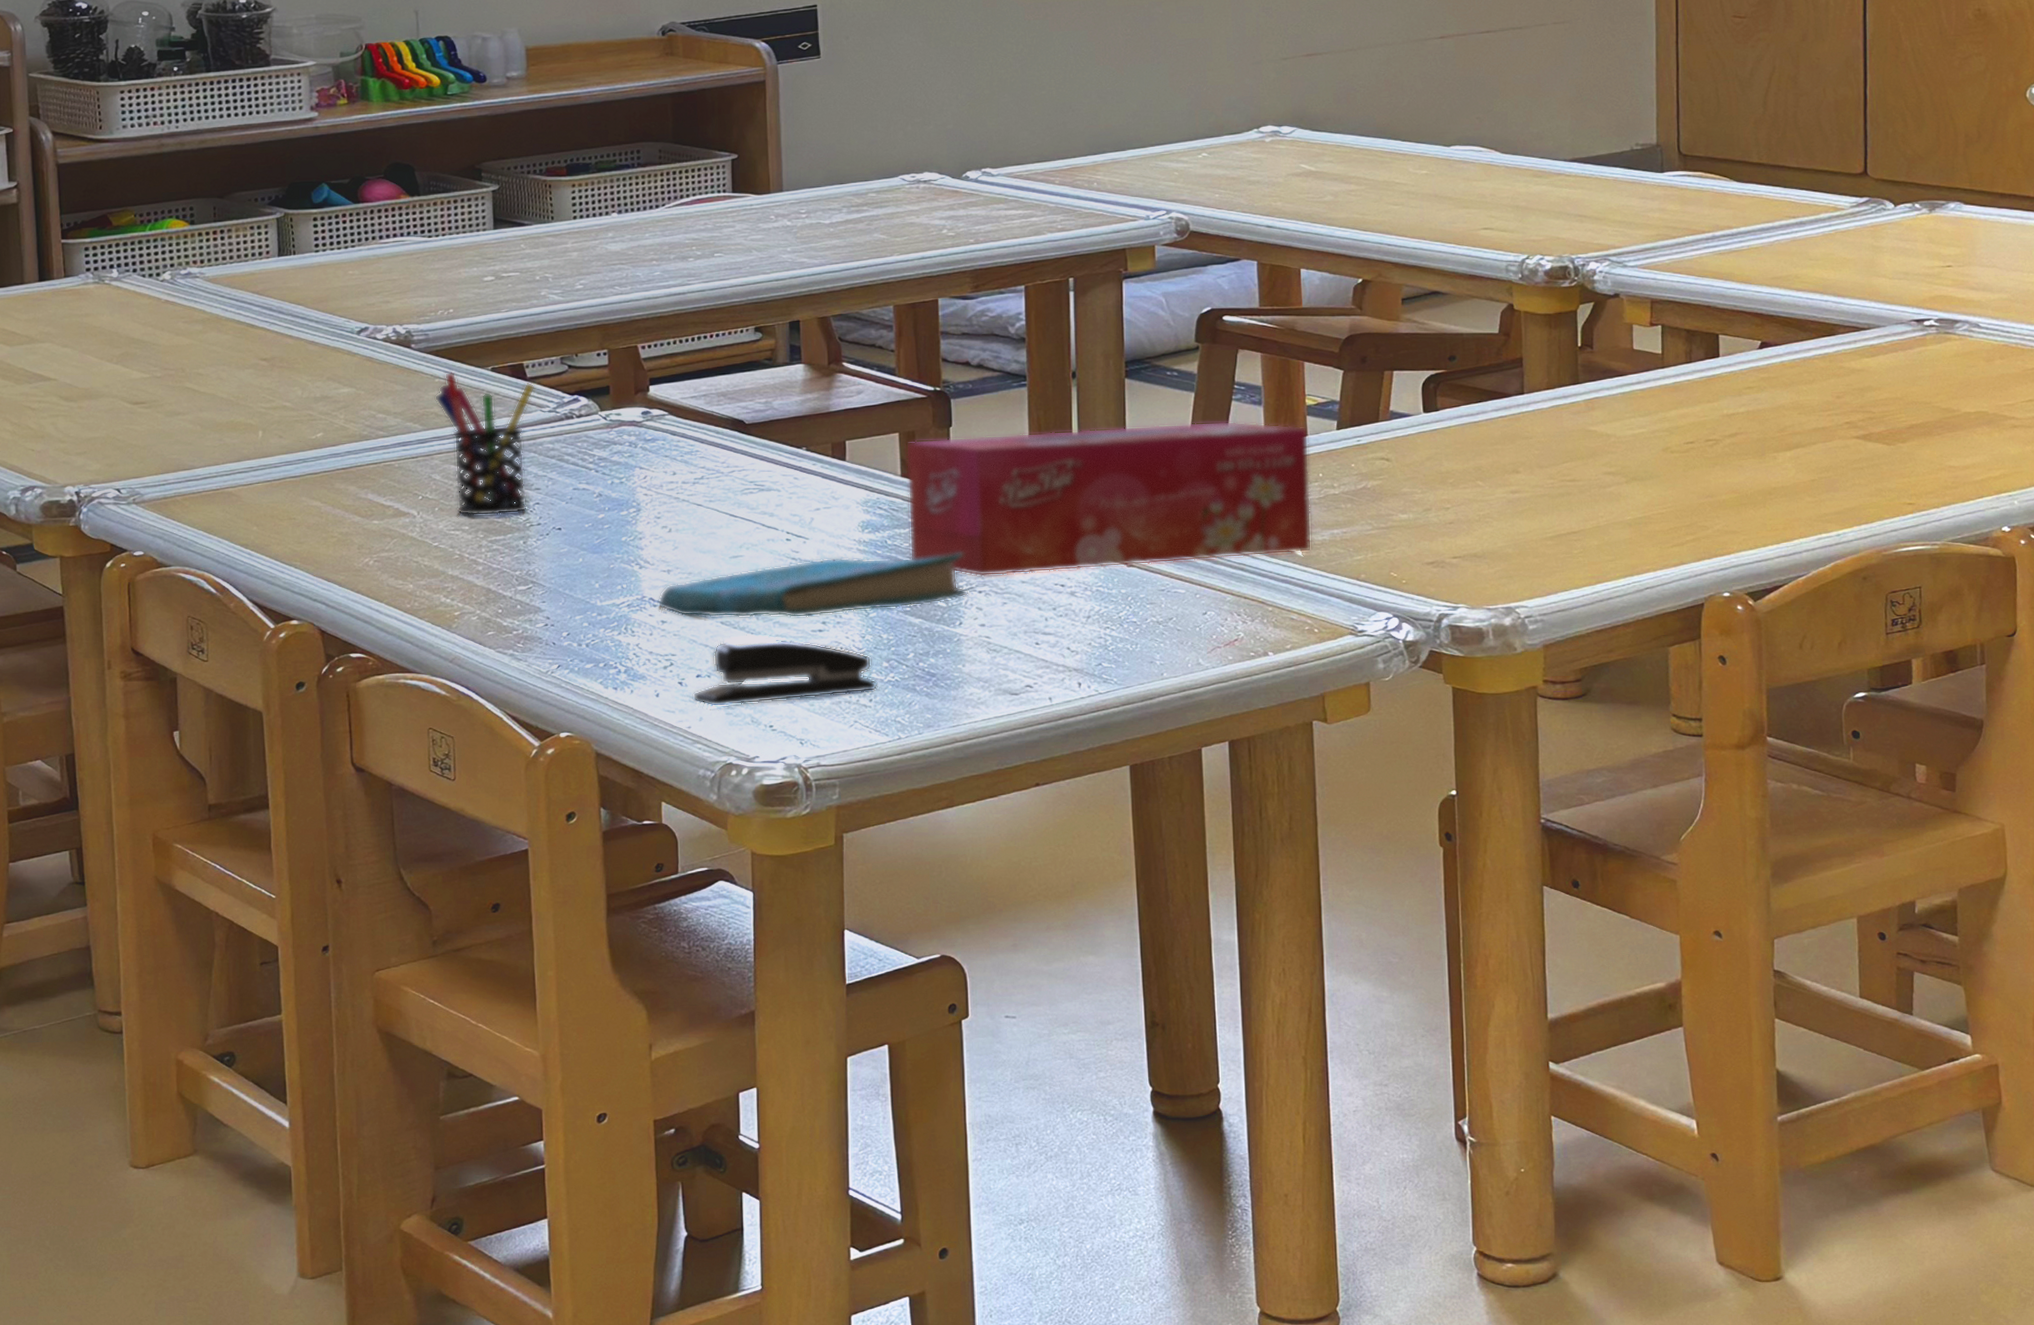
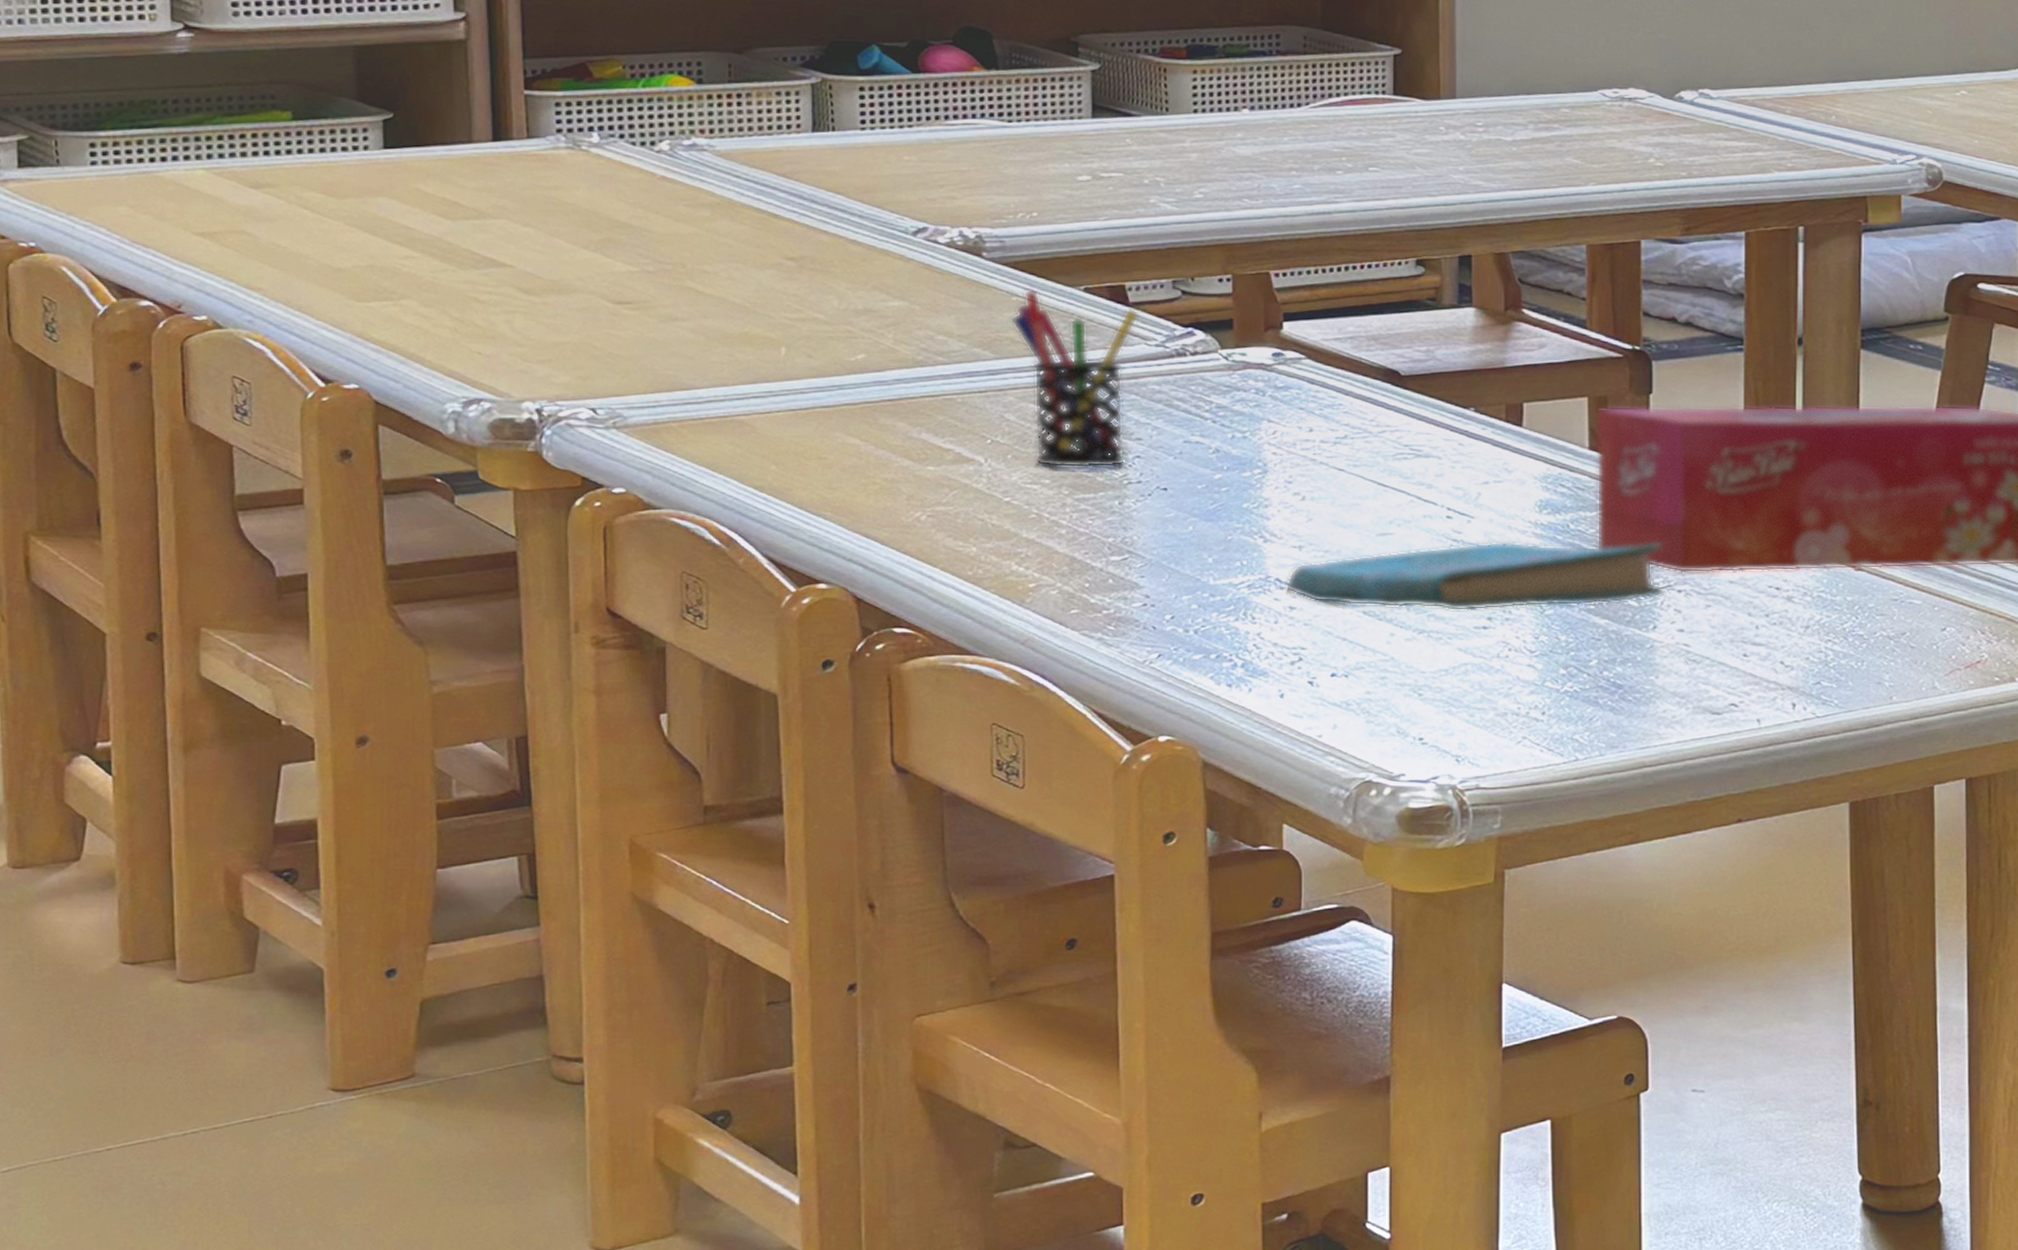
stapler: present [692,637,878,707] -> none [1325,632,1552,713]

